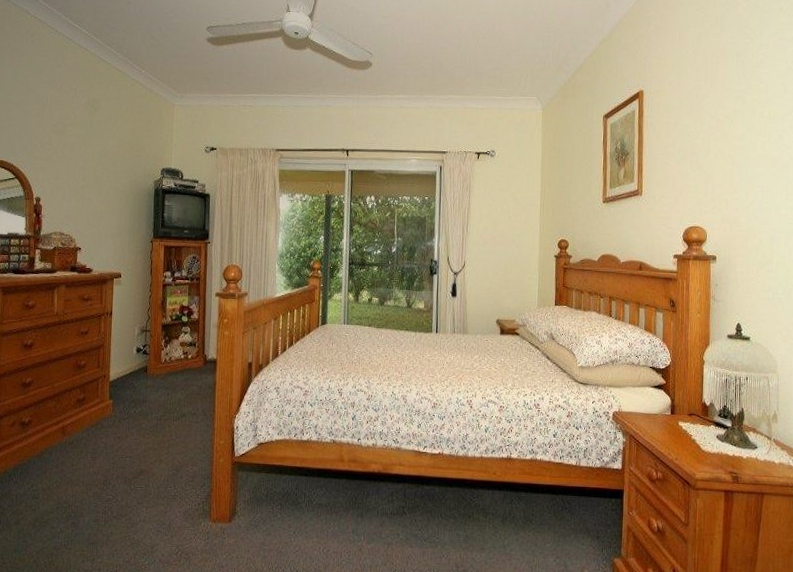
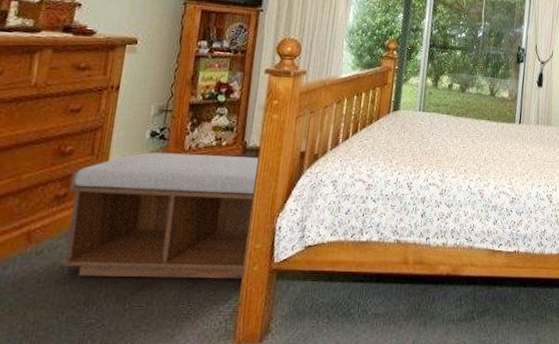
bench: none [85,365,216,469] -> present [60,152,258,279]

